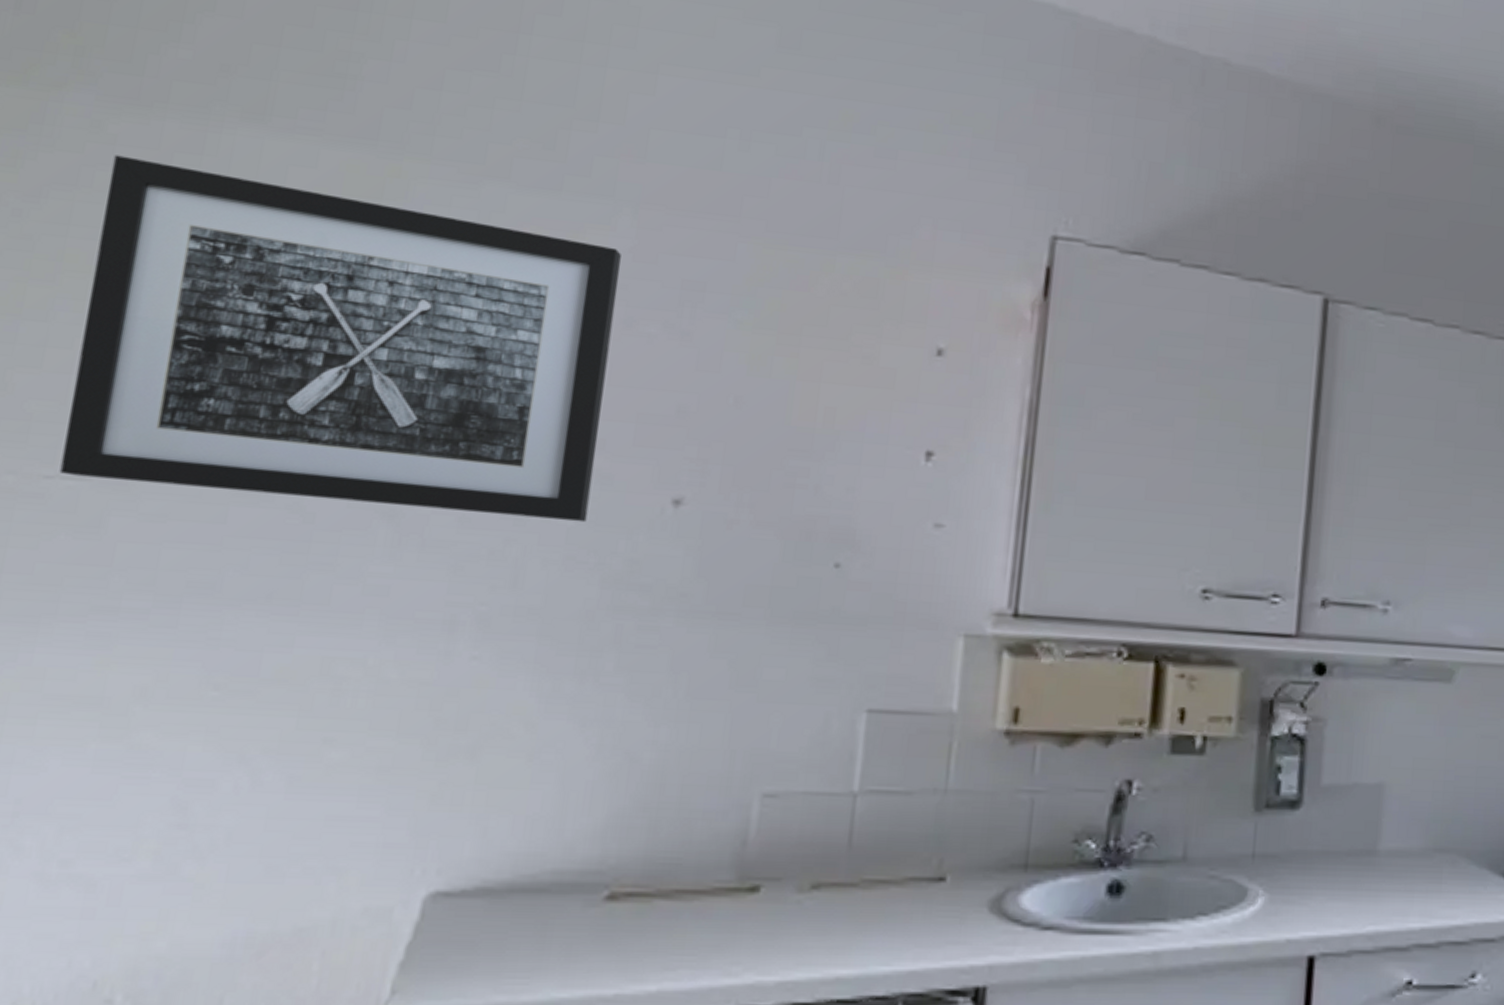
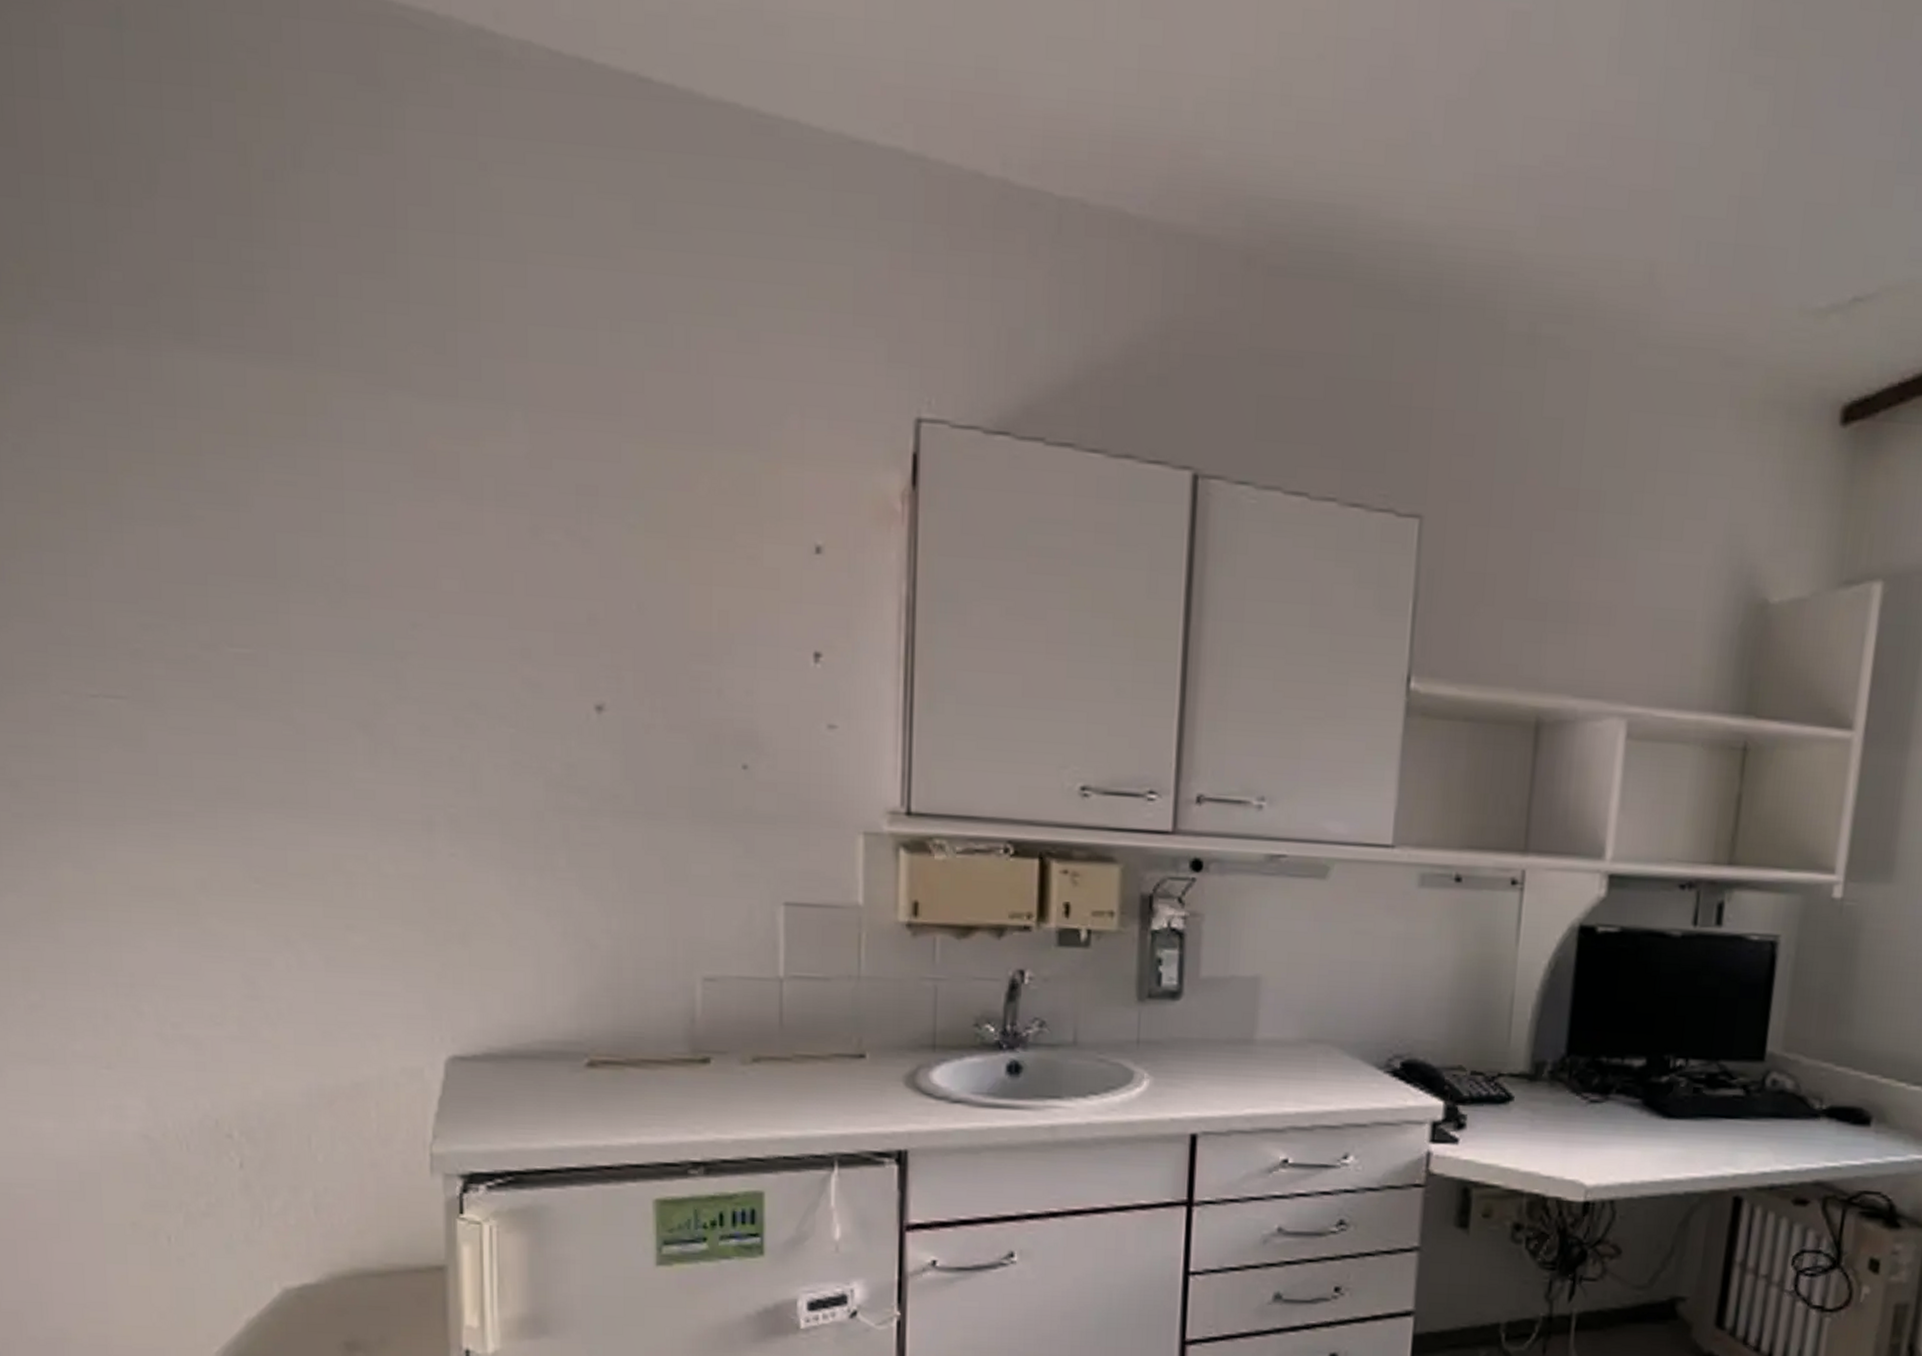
wall art: present [59,155,621,523] -> none [80,385,525,729]

